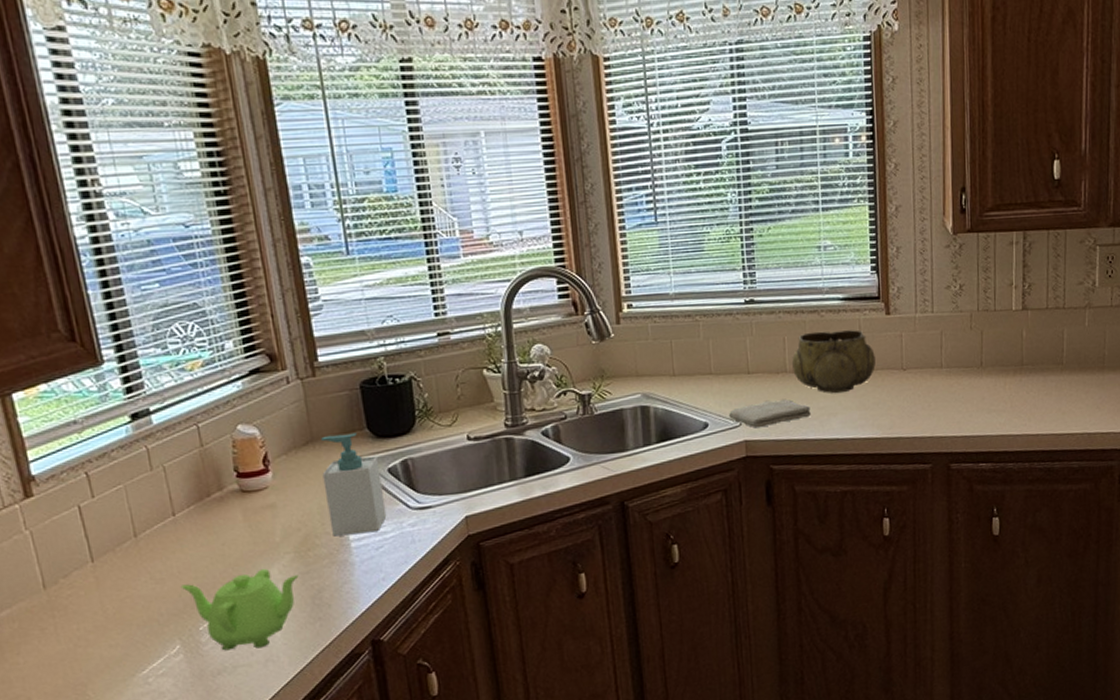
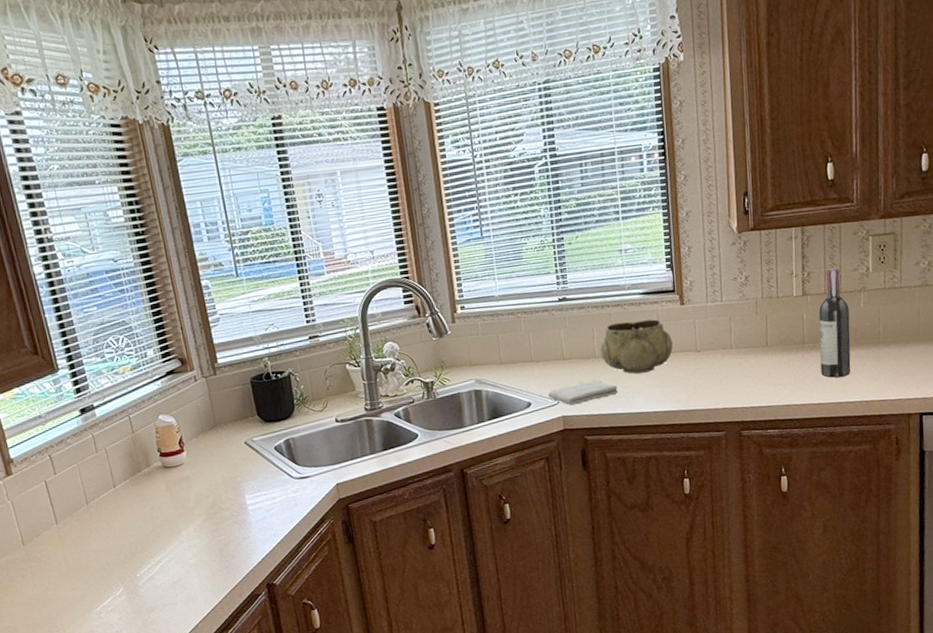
teapot: present [180,568,299,651] -> none [121,527,210,593]
soap bottle: present [321,433,387,537] -> none [222,419,275,502]
wine bottle: none [1039,280,1073,406] -> present [818,268,851,378]

